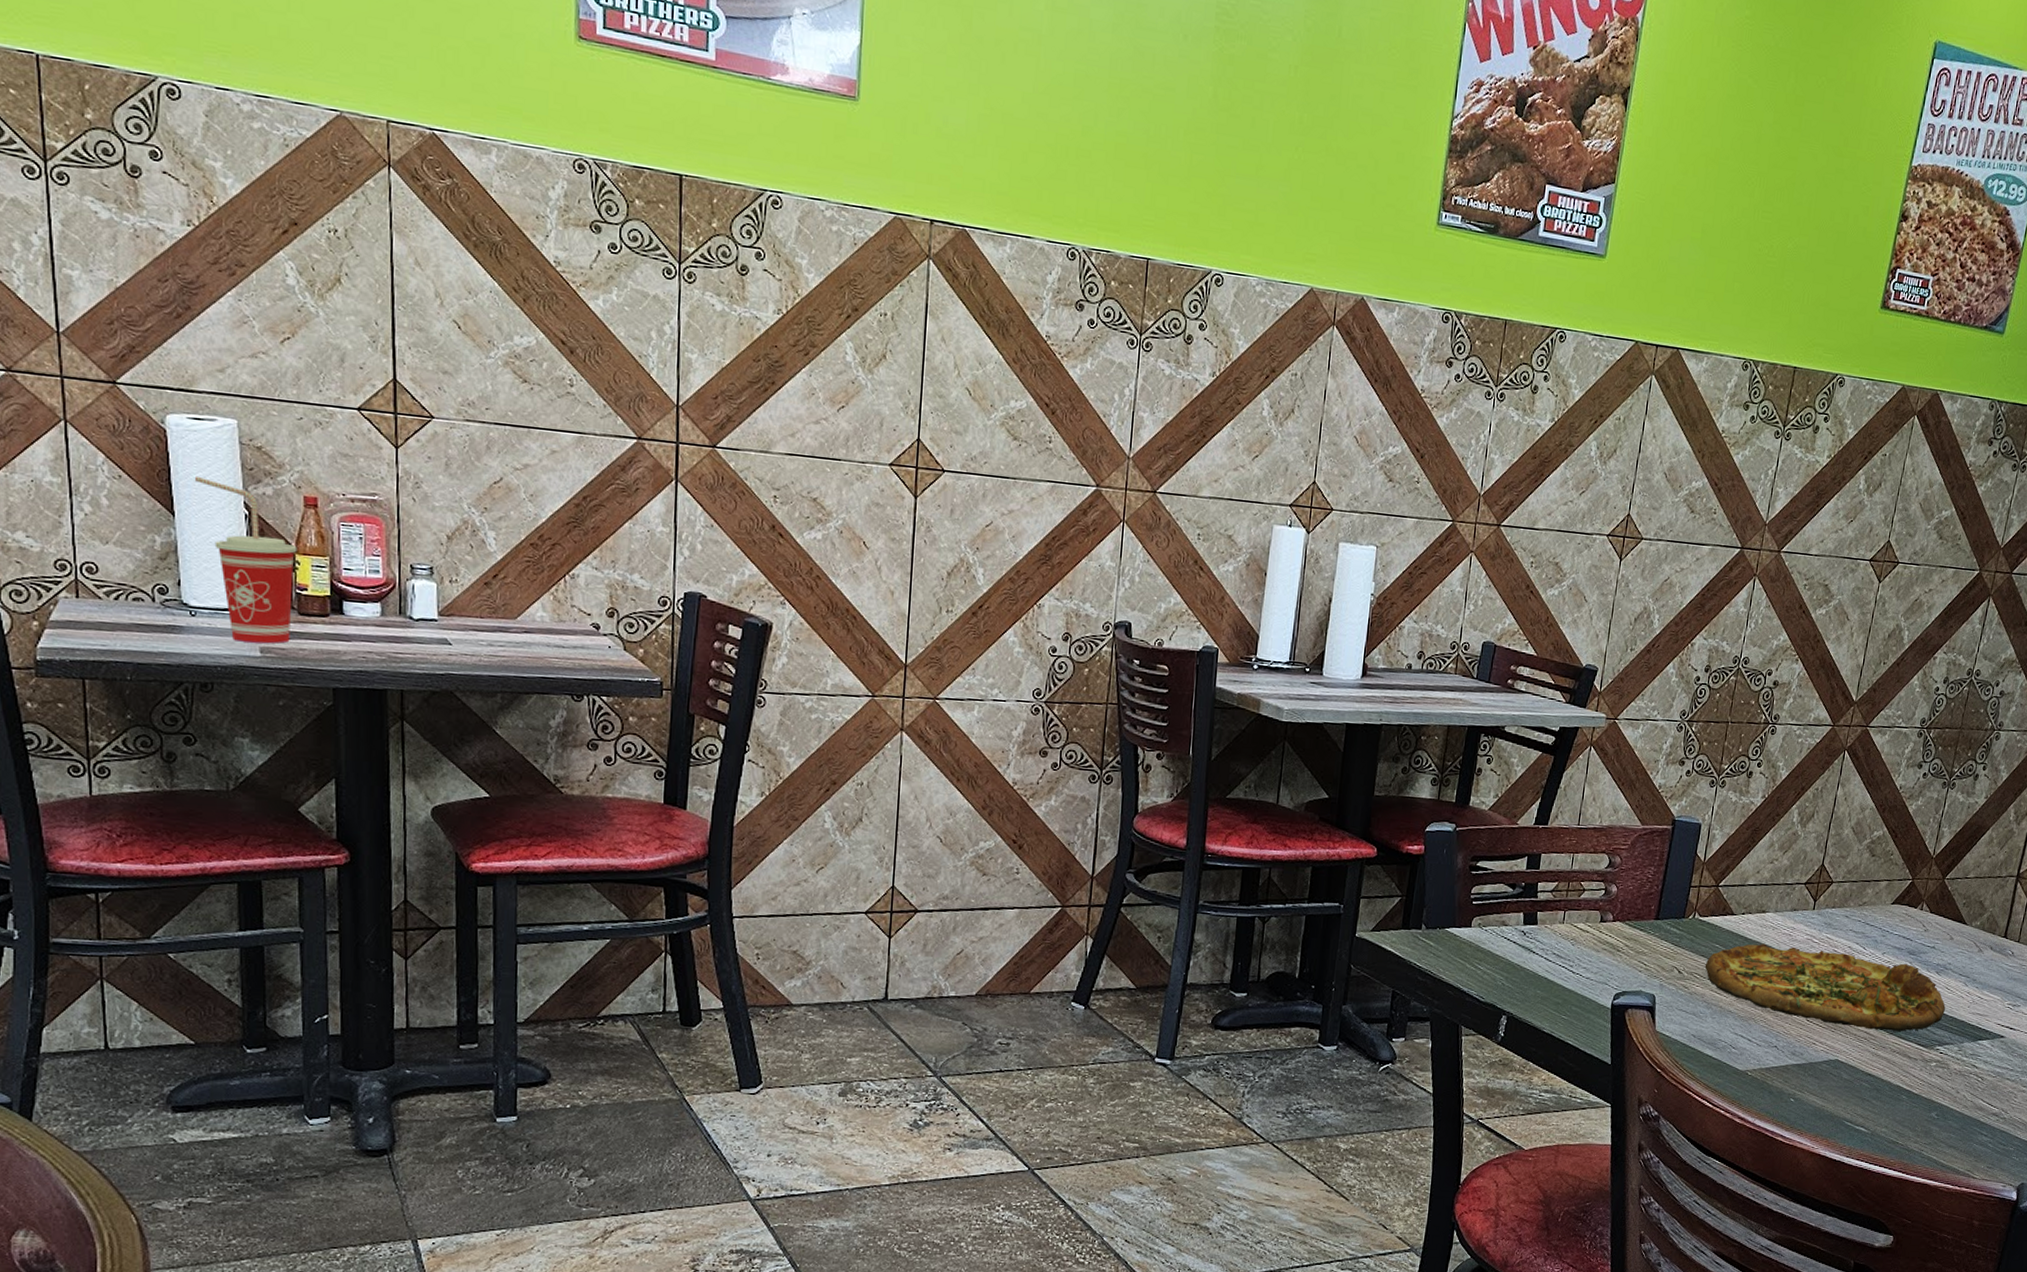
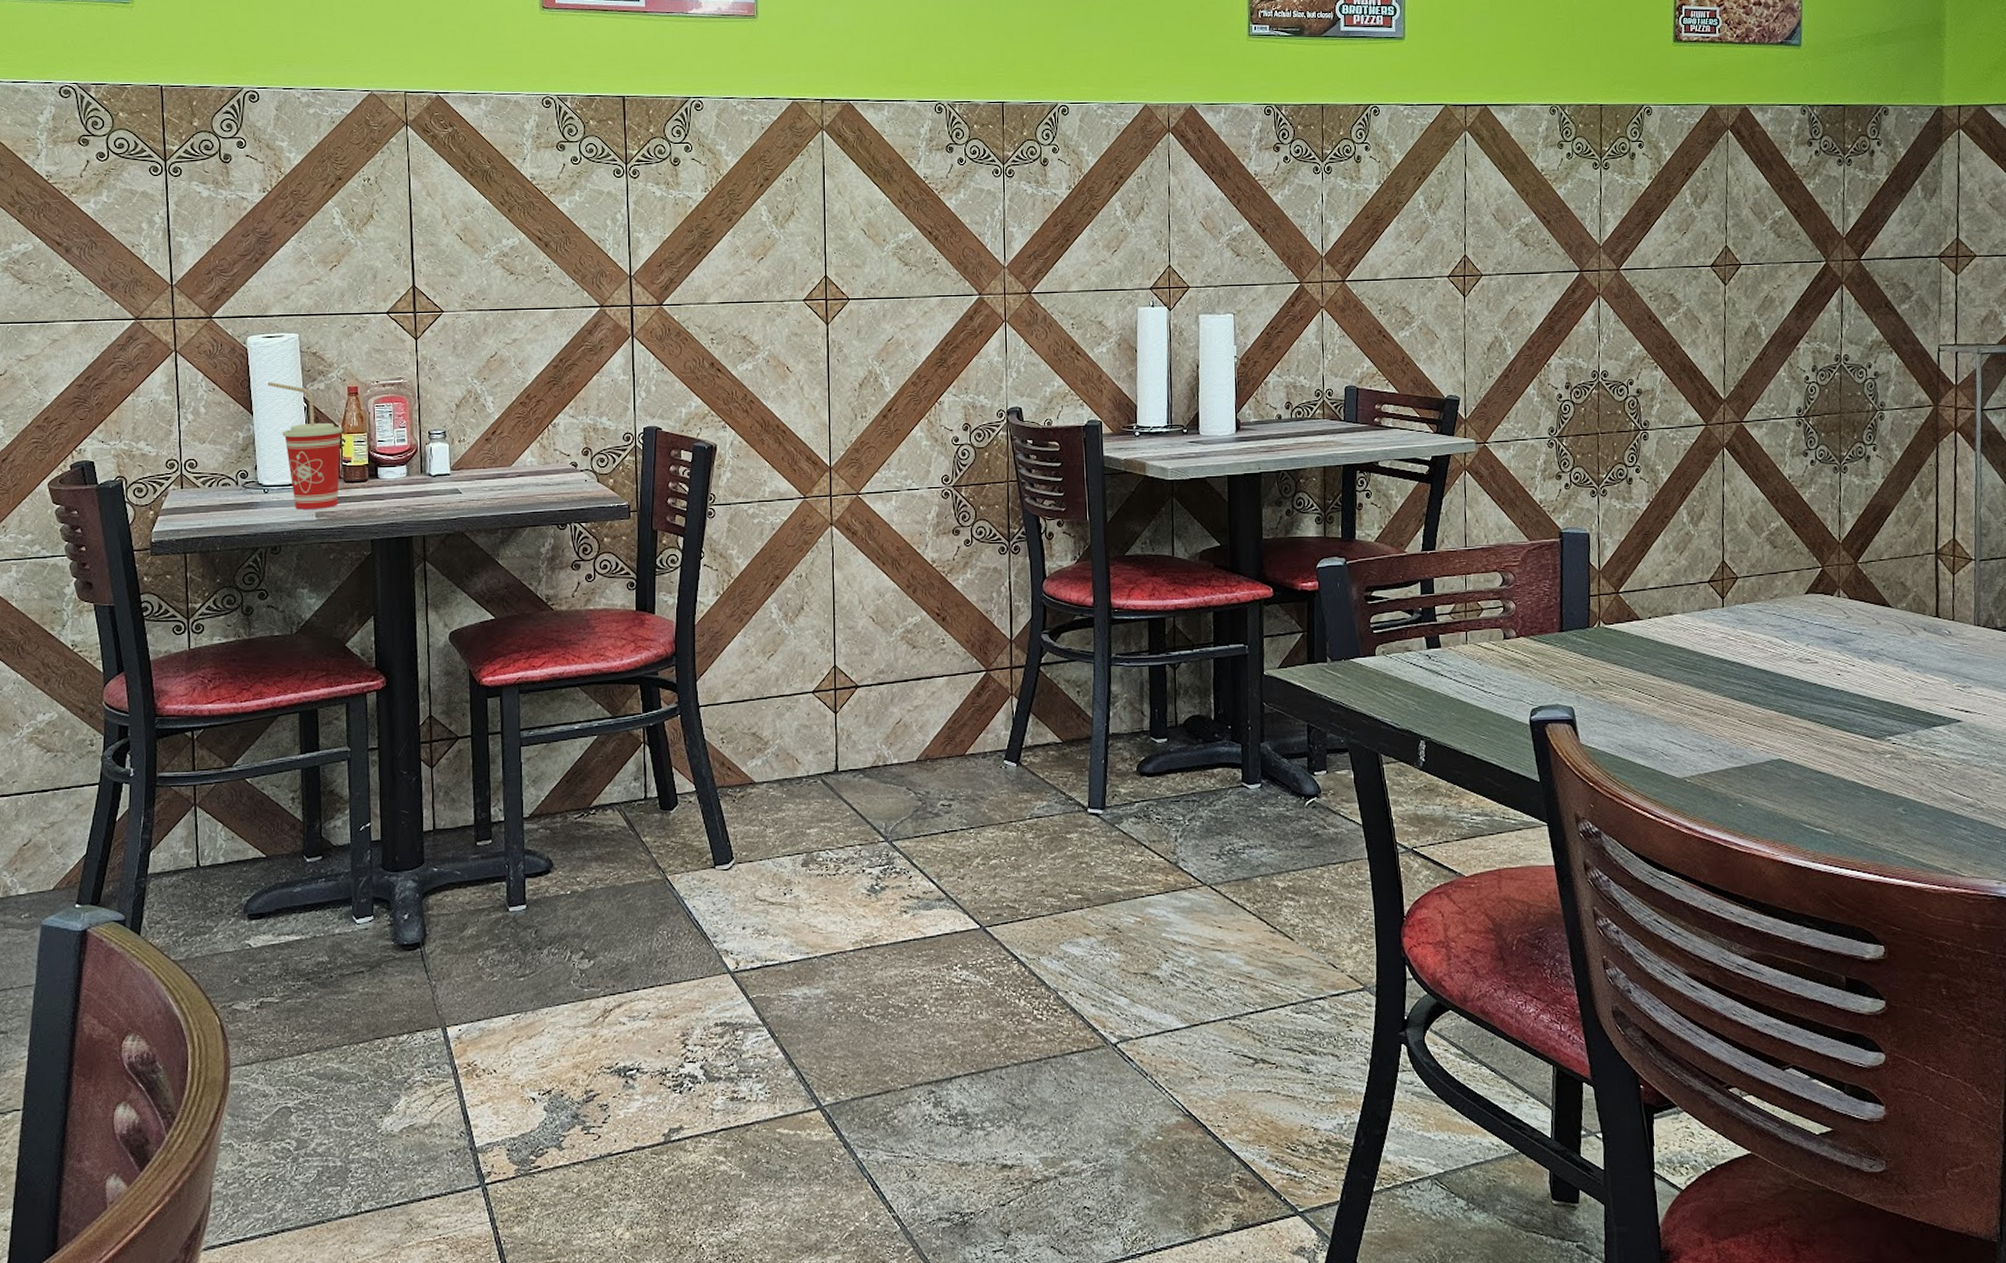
pizza: present [1705,943,1946,1031] -> none [1619,645,1888,725]

